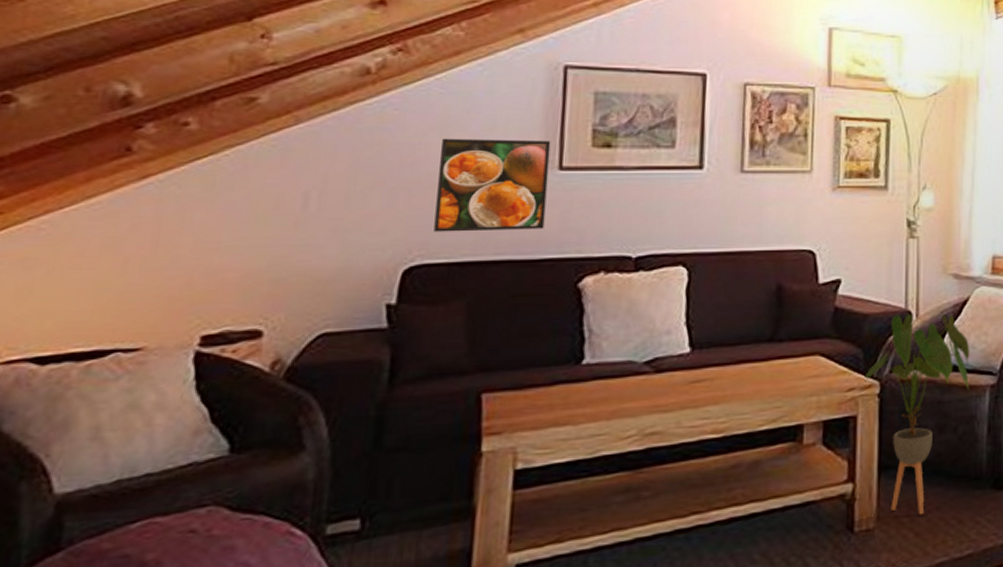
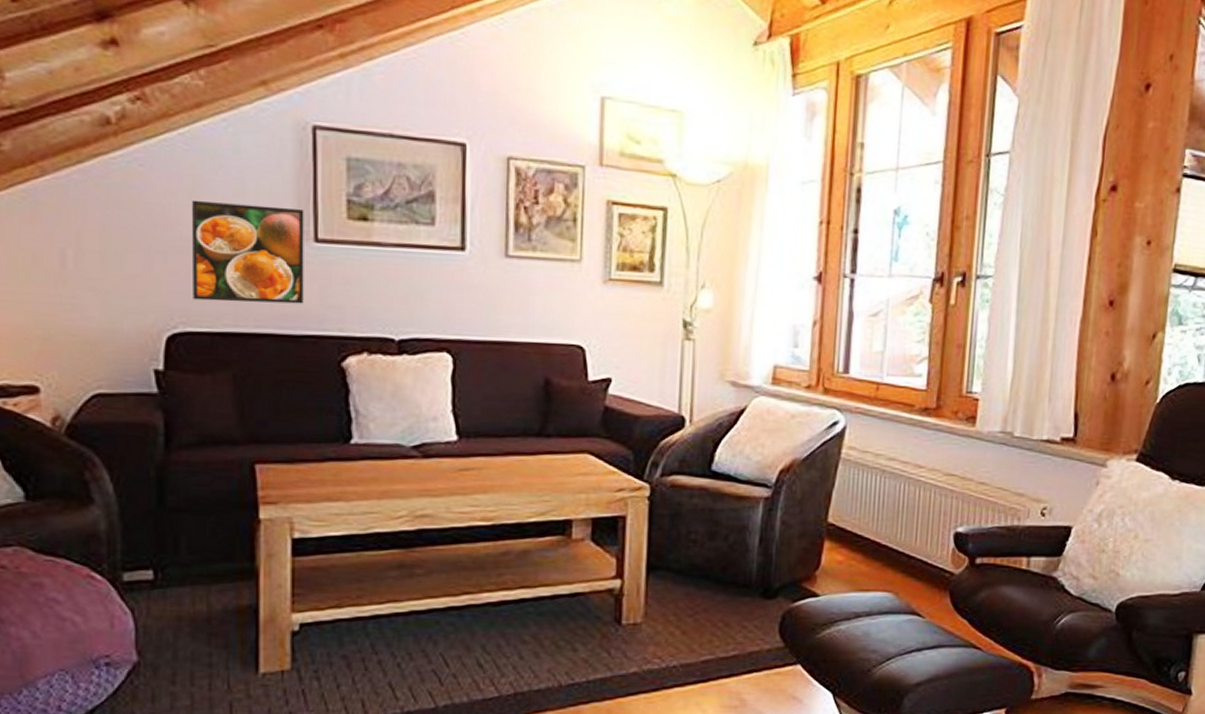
house plant: present [863,314,970,516] -> none [633,419,745,615]

